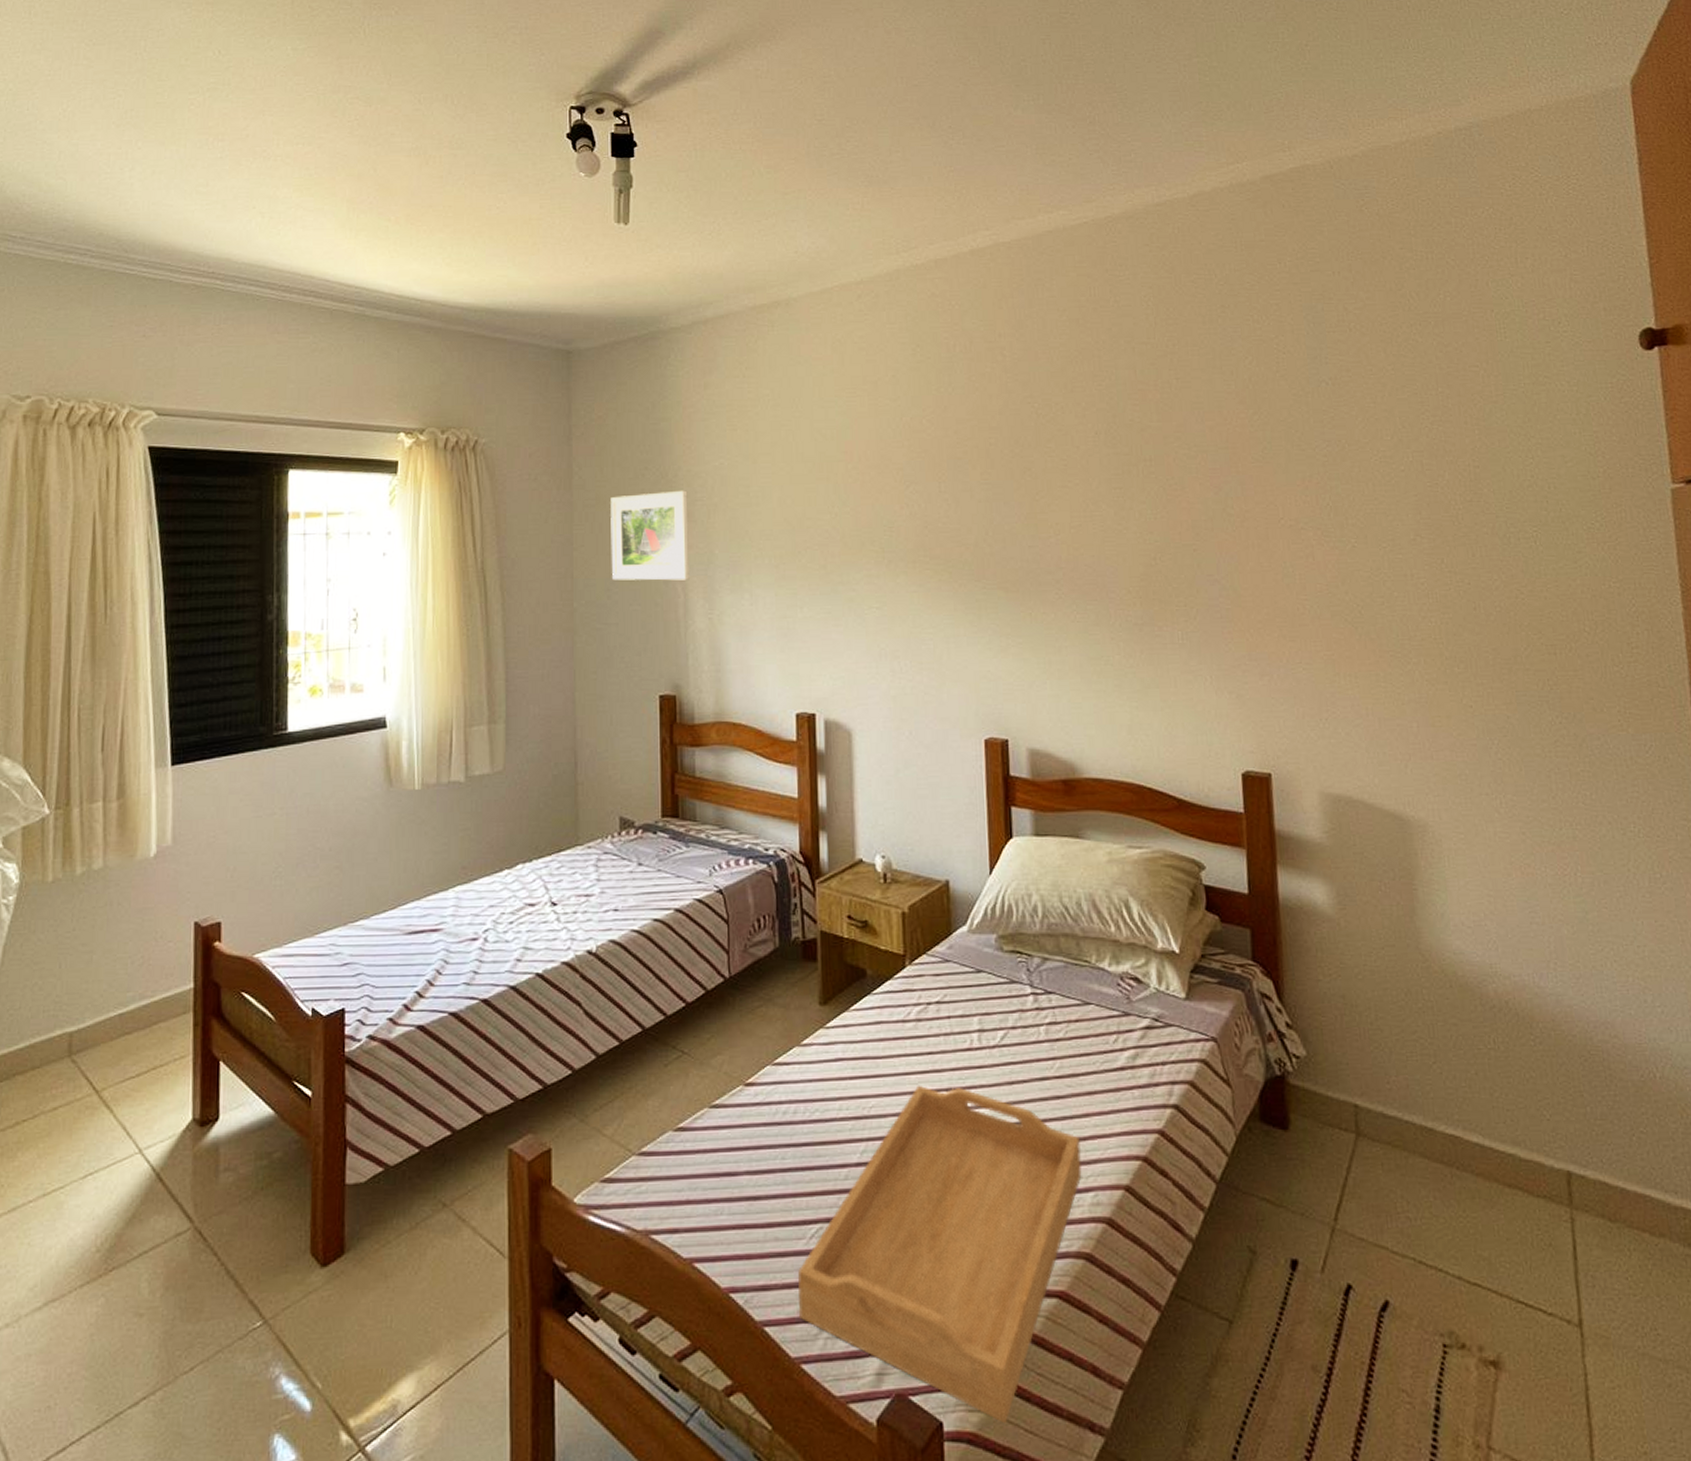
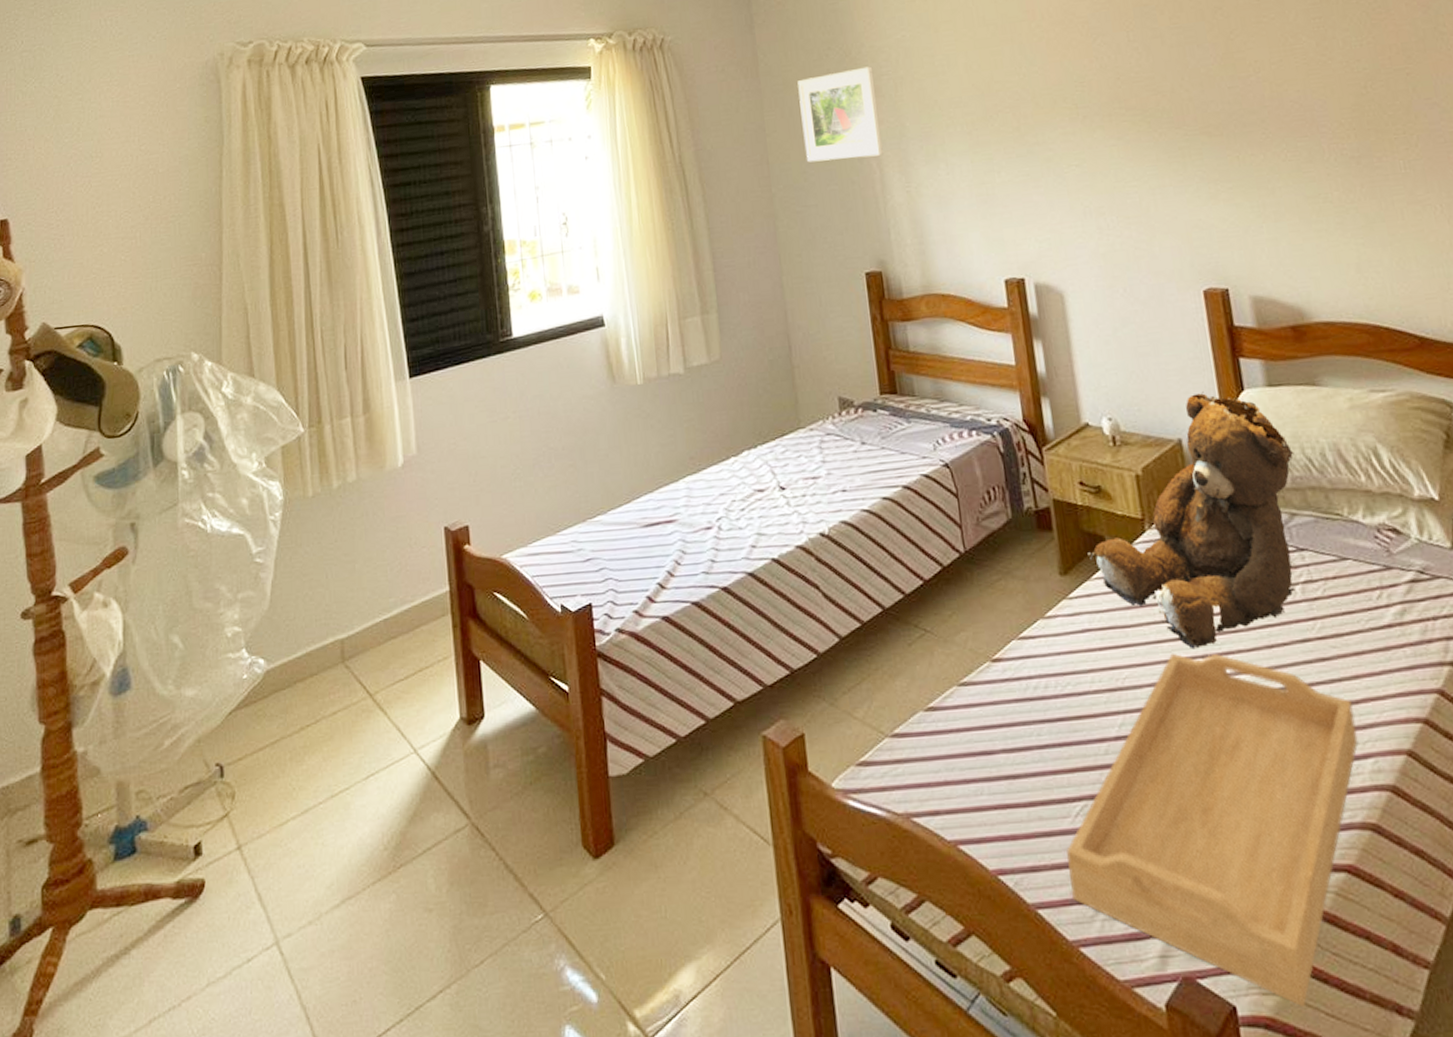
teddy bear: none [848,836,1053,1083] -> present [1088,391,1296,650]

